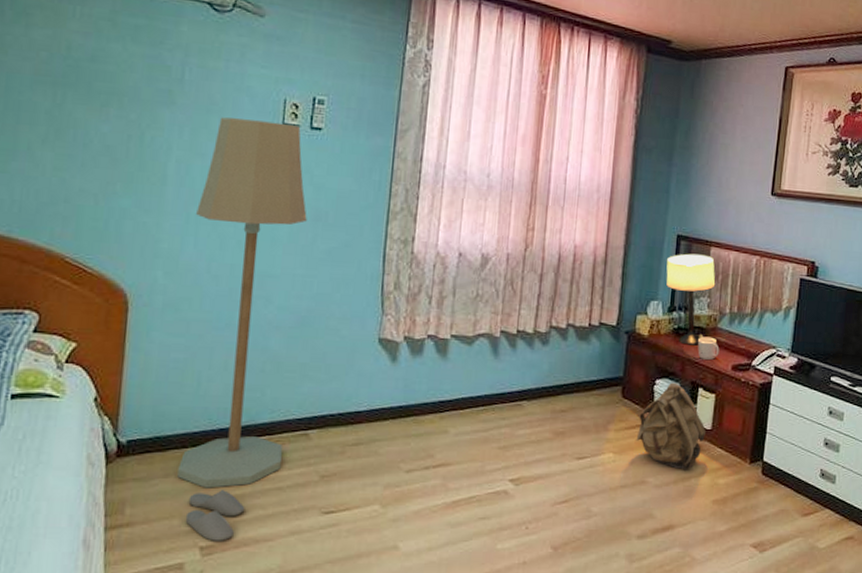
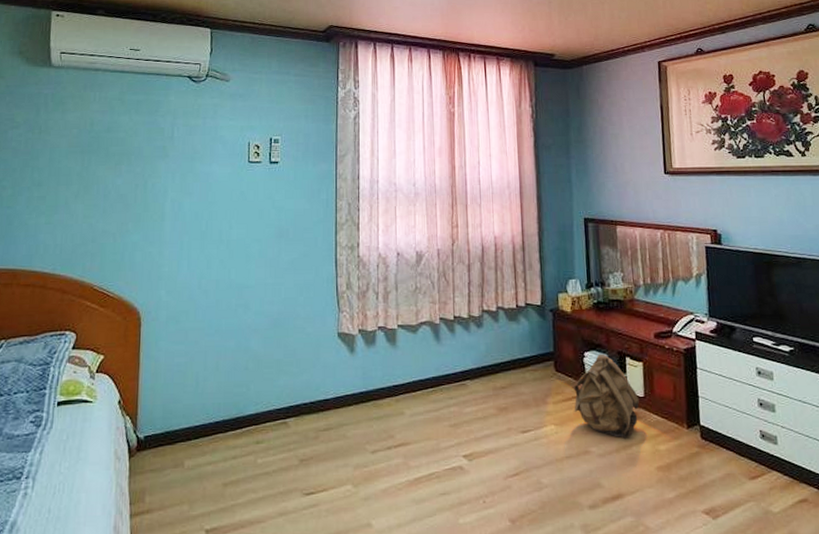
floor lamp: present [177,117,307,488] -> none [185,161,272,476]
slippers: present [185,490,245,541] -> none [192,477,240,524]
table lamp: present [666,253,716,345] -> none [578,233,626,318]
mug: present [697,336,720,360] -> none [617,308,640,330]

